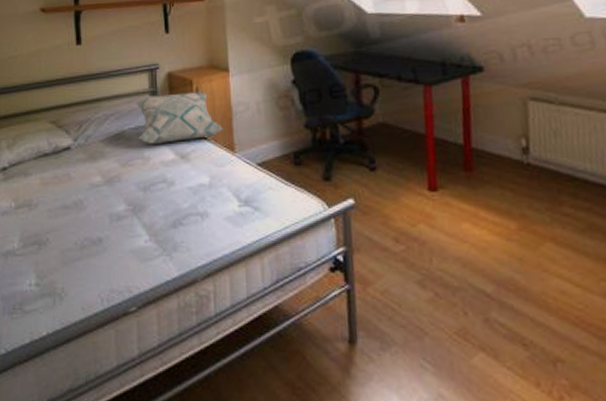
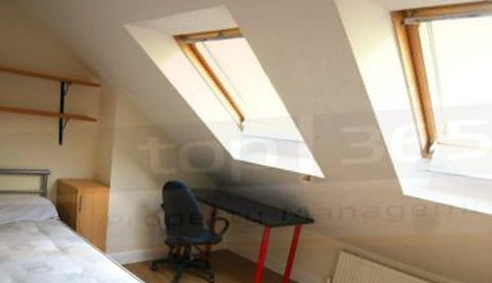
decorative pillow: present [136,92,223,144] -> none [26,196,99,238]

